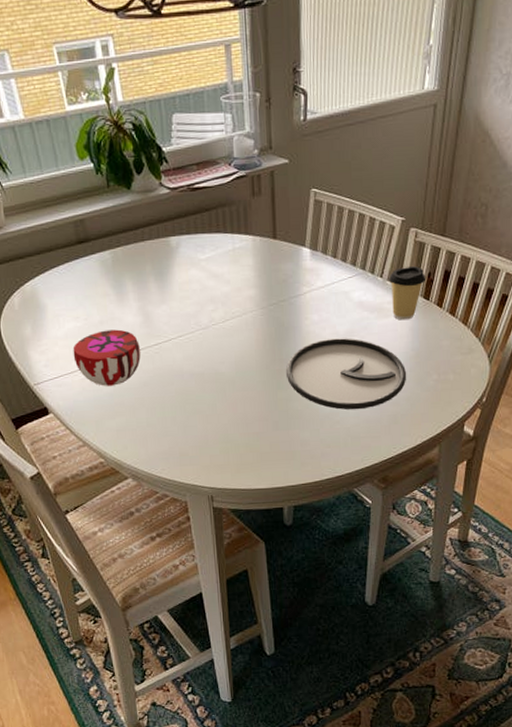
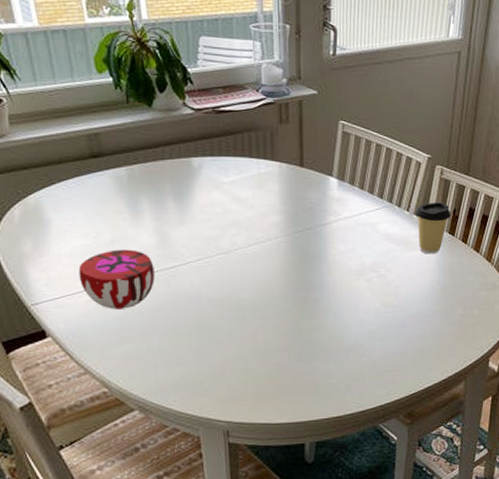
plate: present [286,338,406,410] -> none [311,269,432,343]

